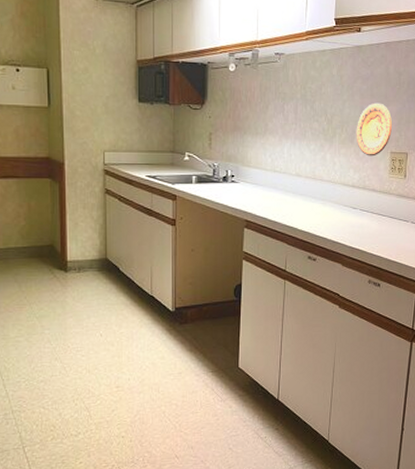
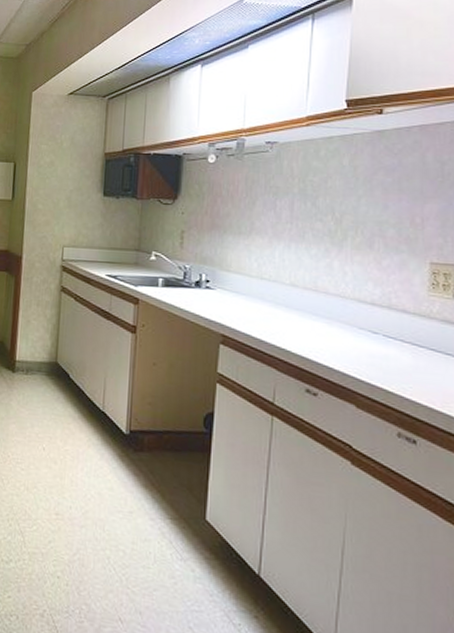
decorative plate: present [356,102,392,157] -> none [376,199,431,267]

